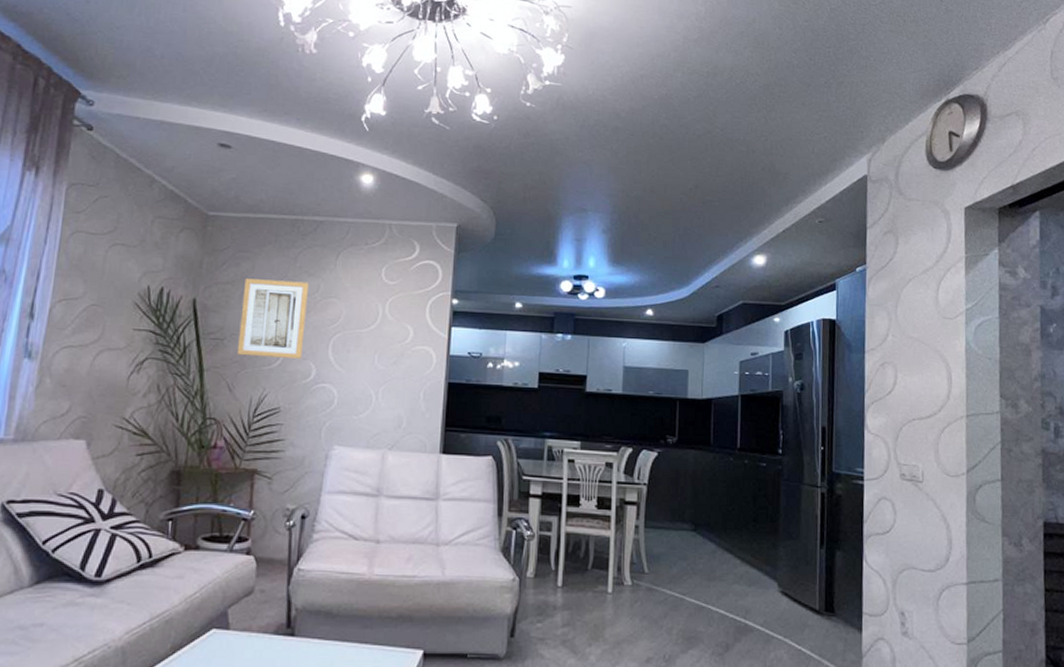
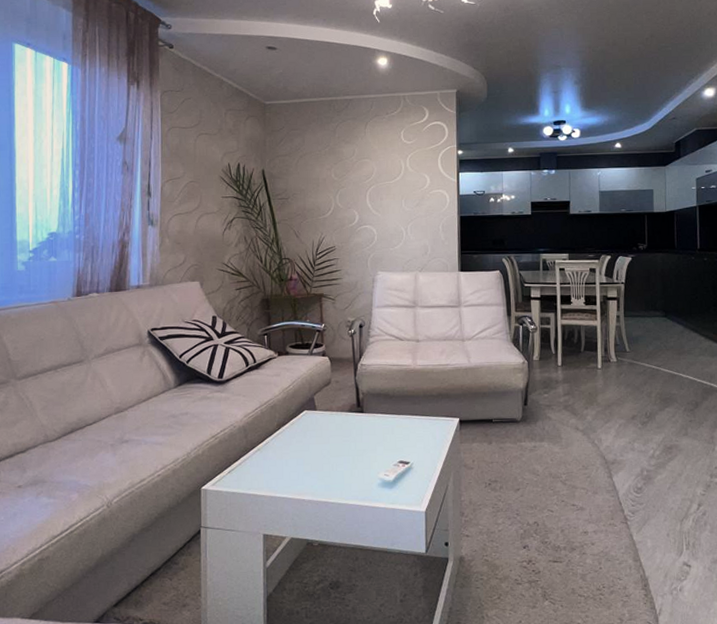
wall art: present [238,278,310,360] -> none [298,148,347,210]

